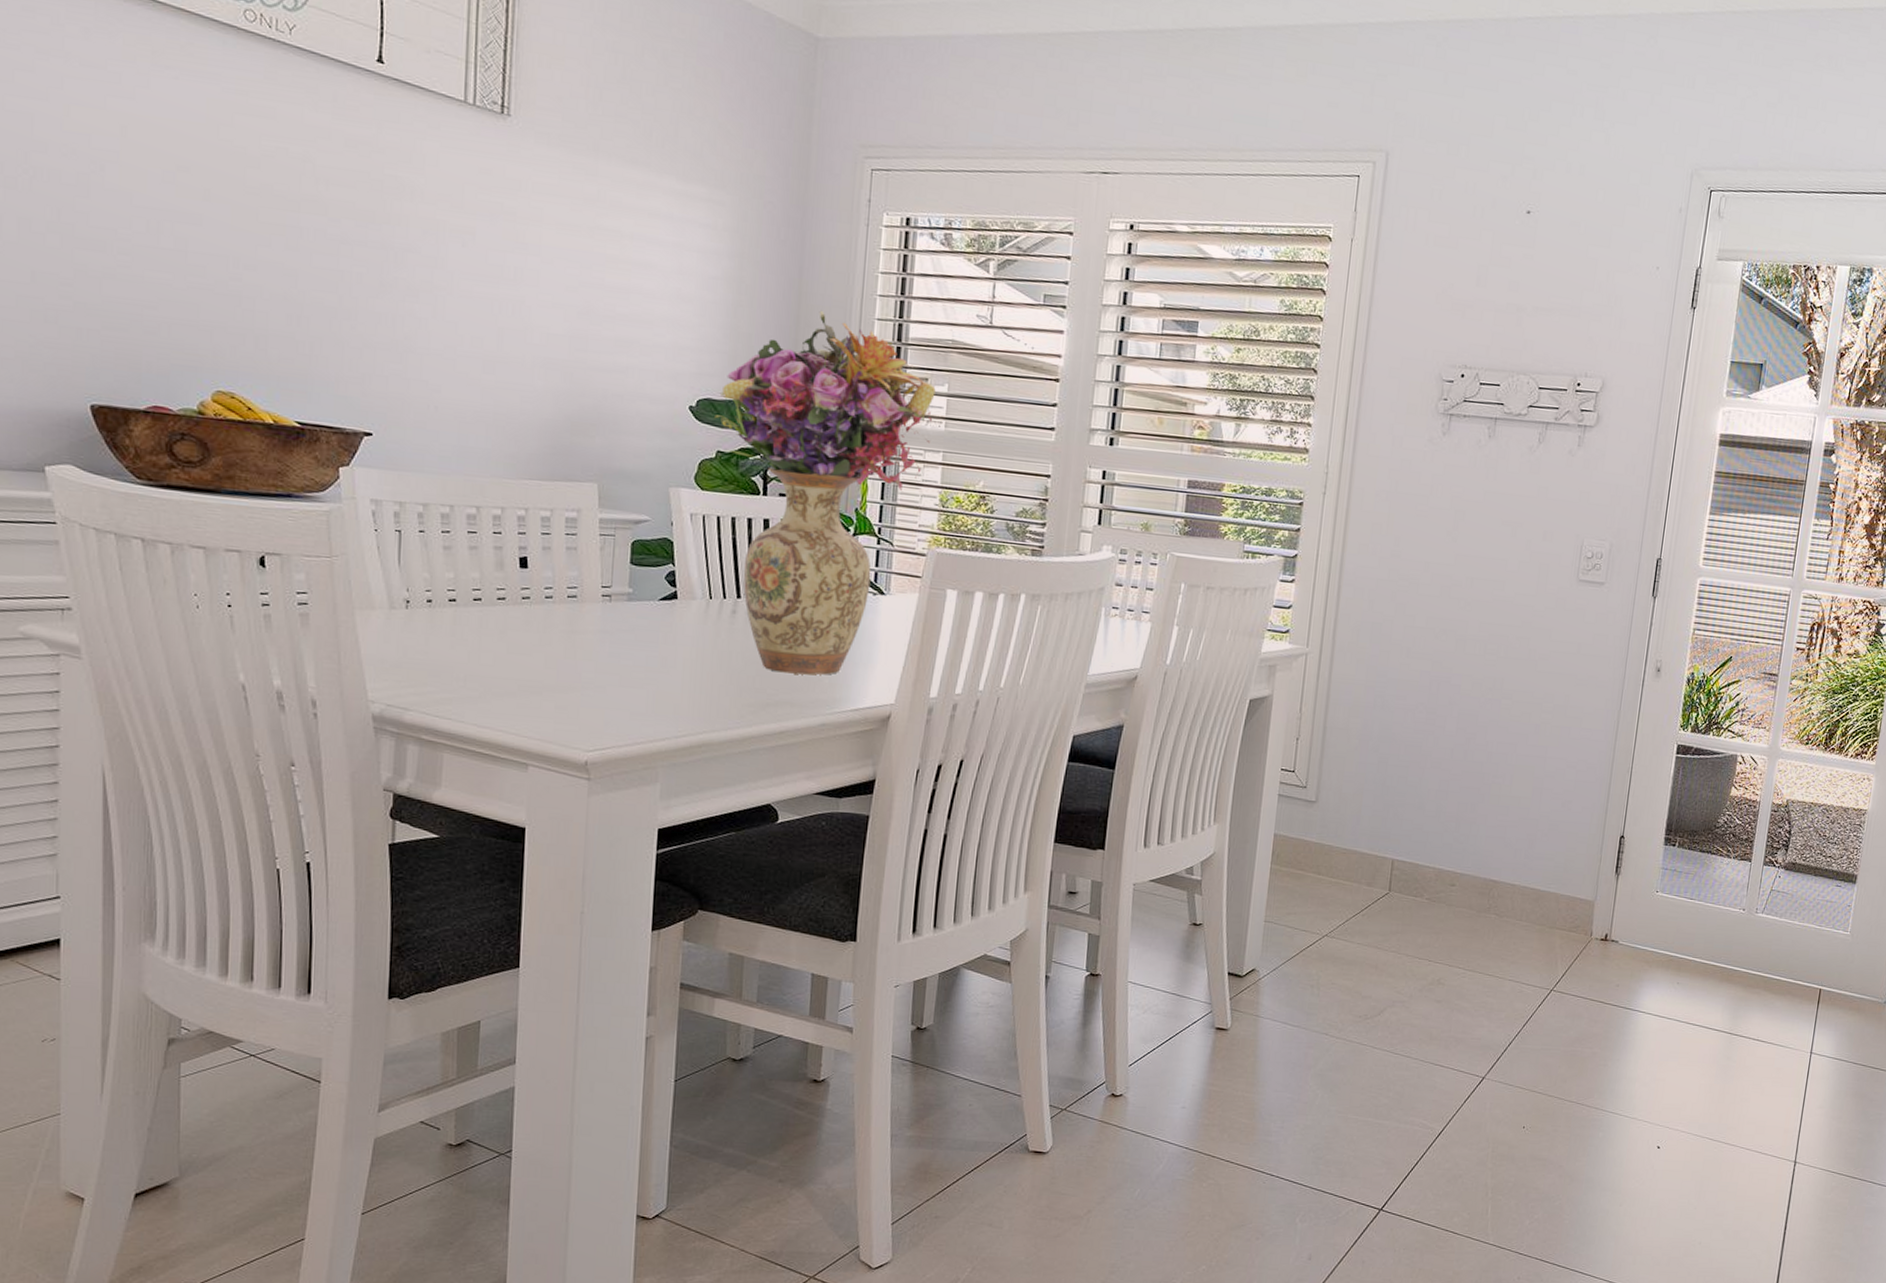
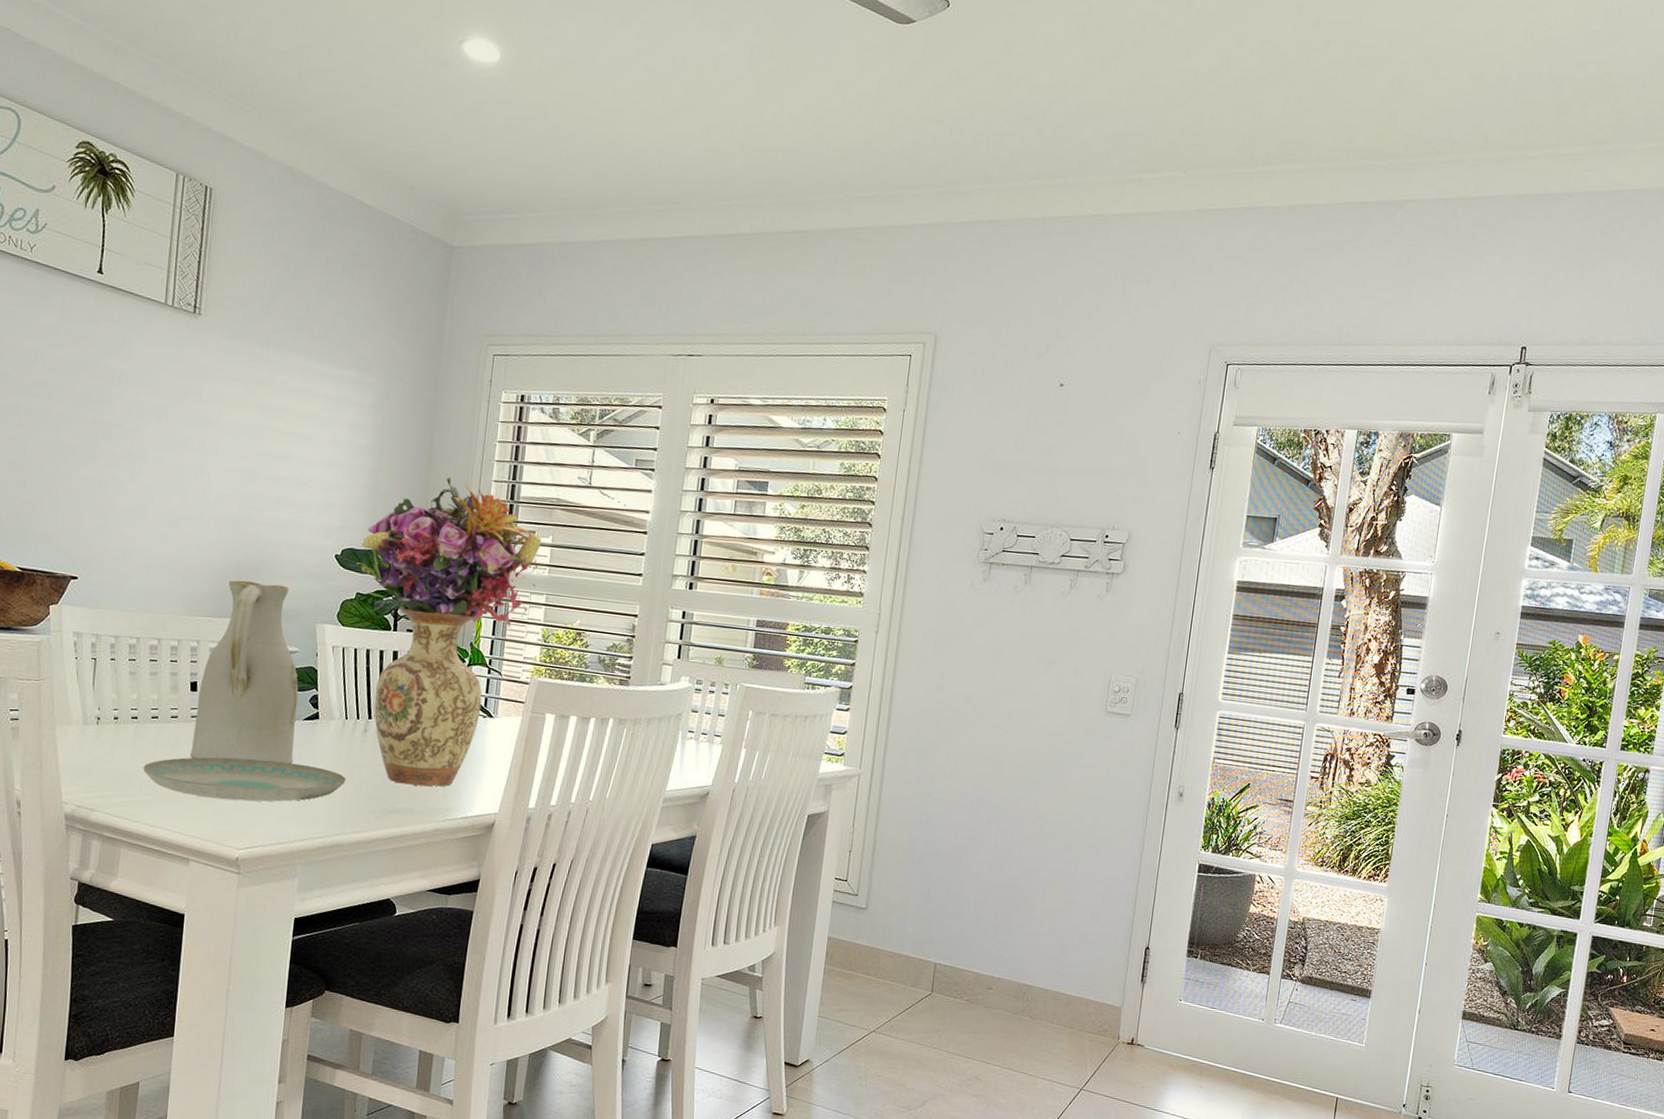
plate: none [466,645,713,696] -> present [143,757,346,802]
ceramic pitcher: none [523,436,652,652] -> present [190,580,299,764]

